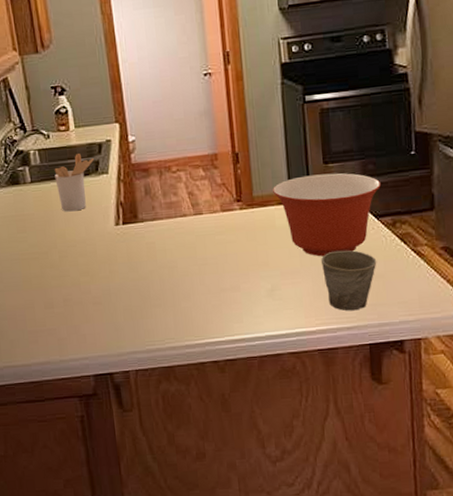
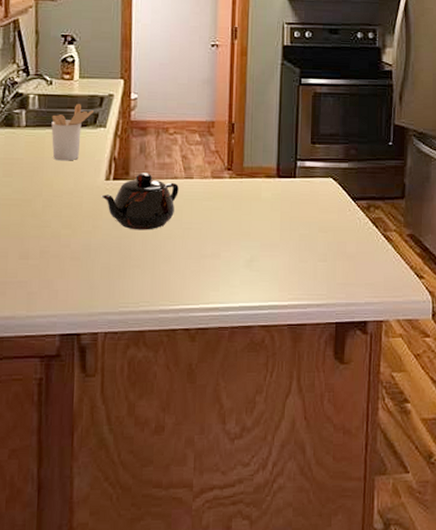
teapot: none [113,213,190,271] -> present [101,173,179,230]
mixing bowl: present [273,173,382,257] -> none [262,153,361,233]
mug: present [320,250,377,311] -> none [299,228,350,288]

